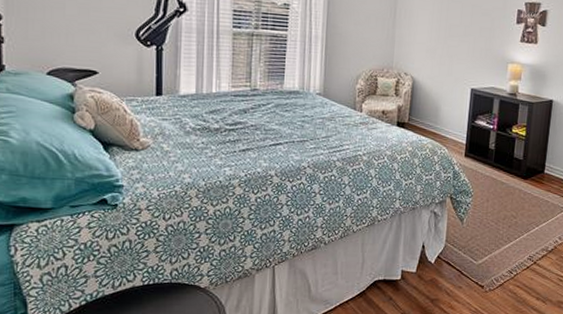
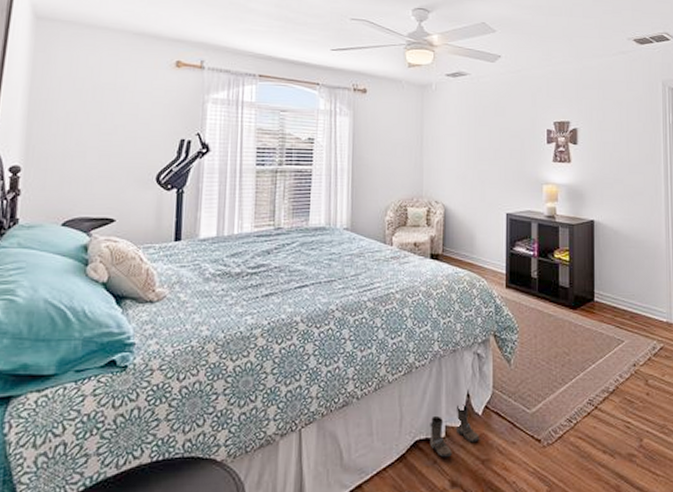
boots: none [387,254,431,296] -> present [429,404,480,458]

